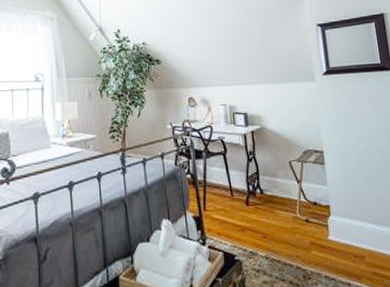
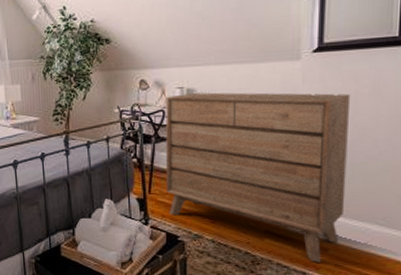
dresser: none [212,109,371,272] -> present [165,92,351,263]

